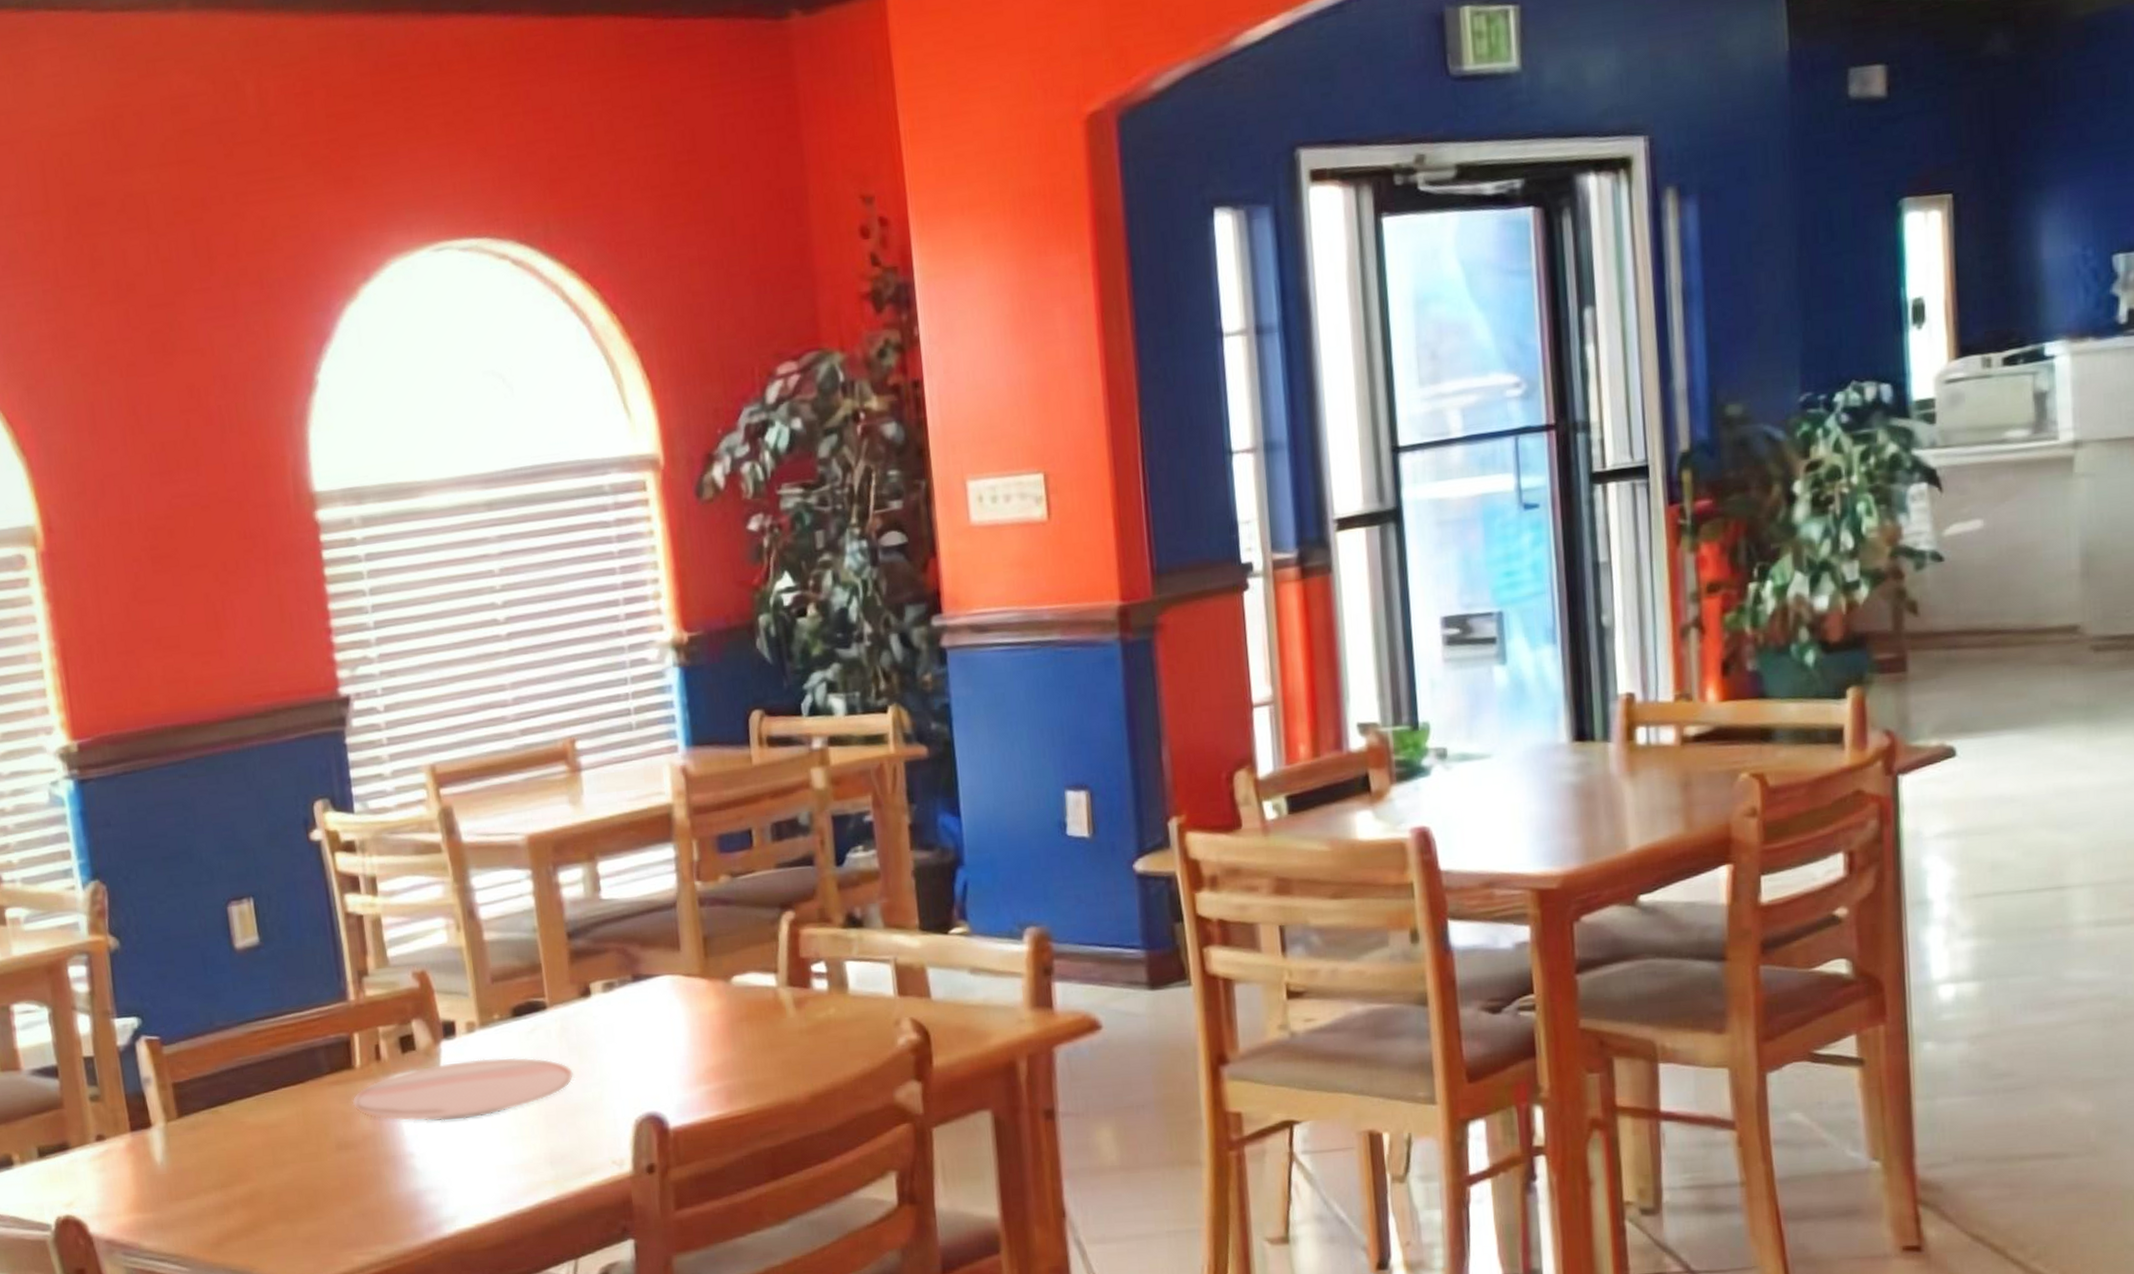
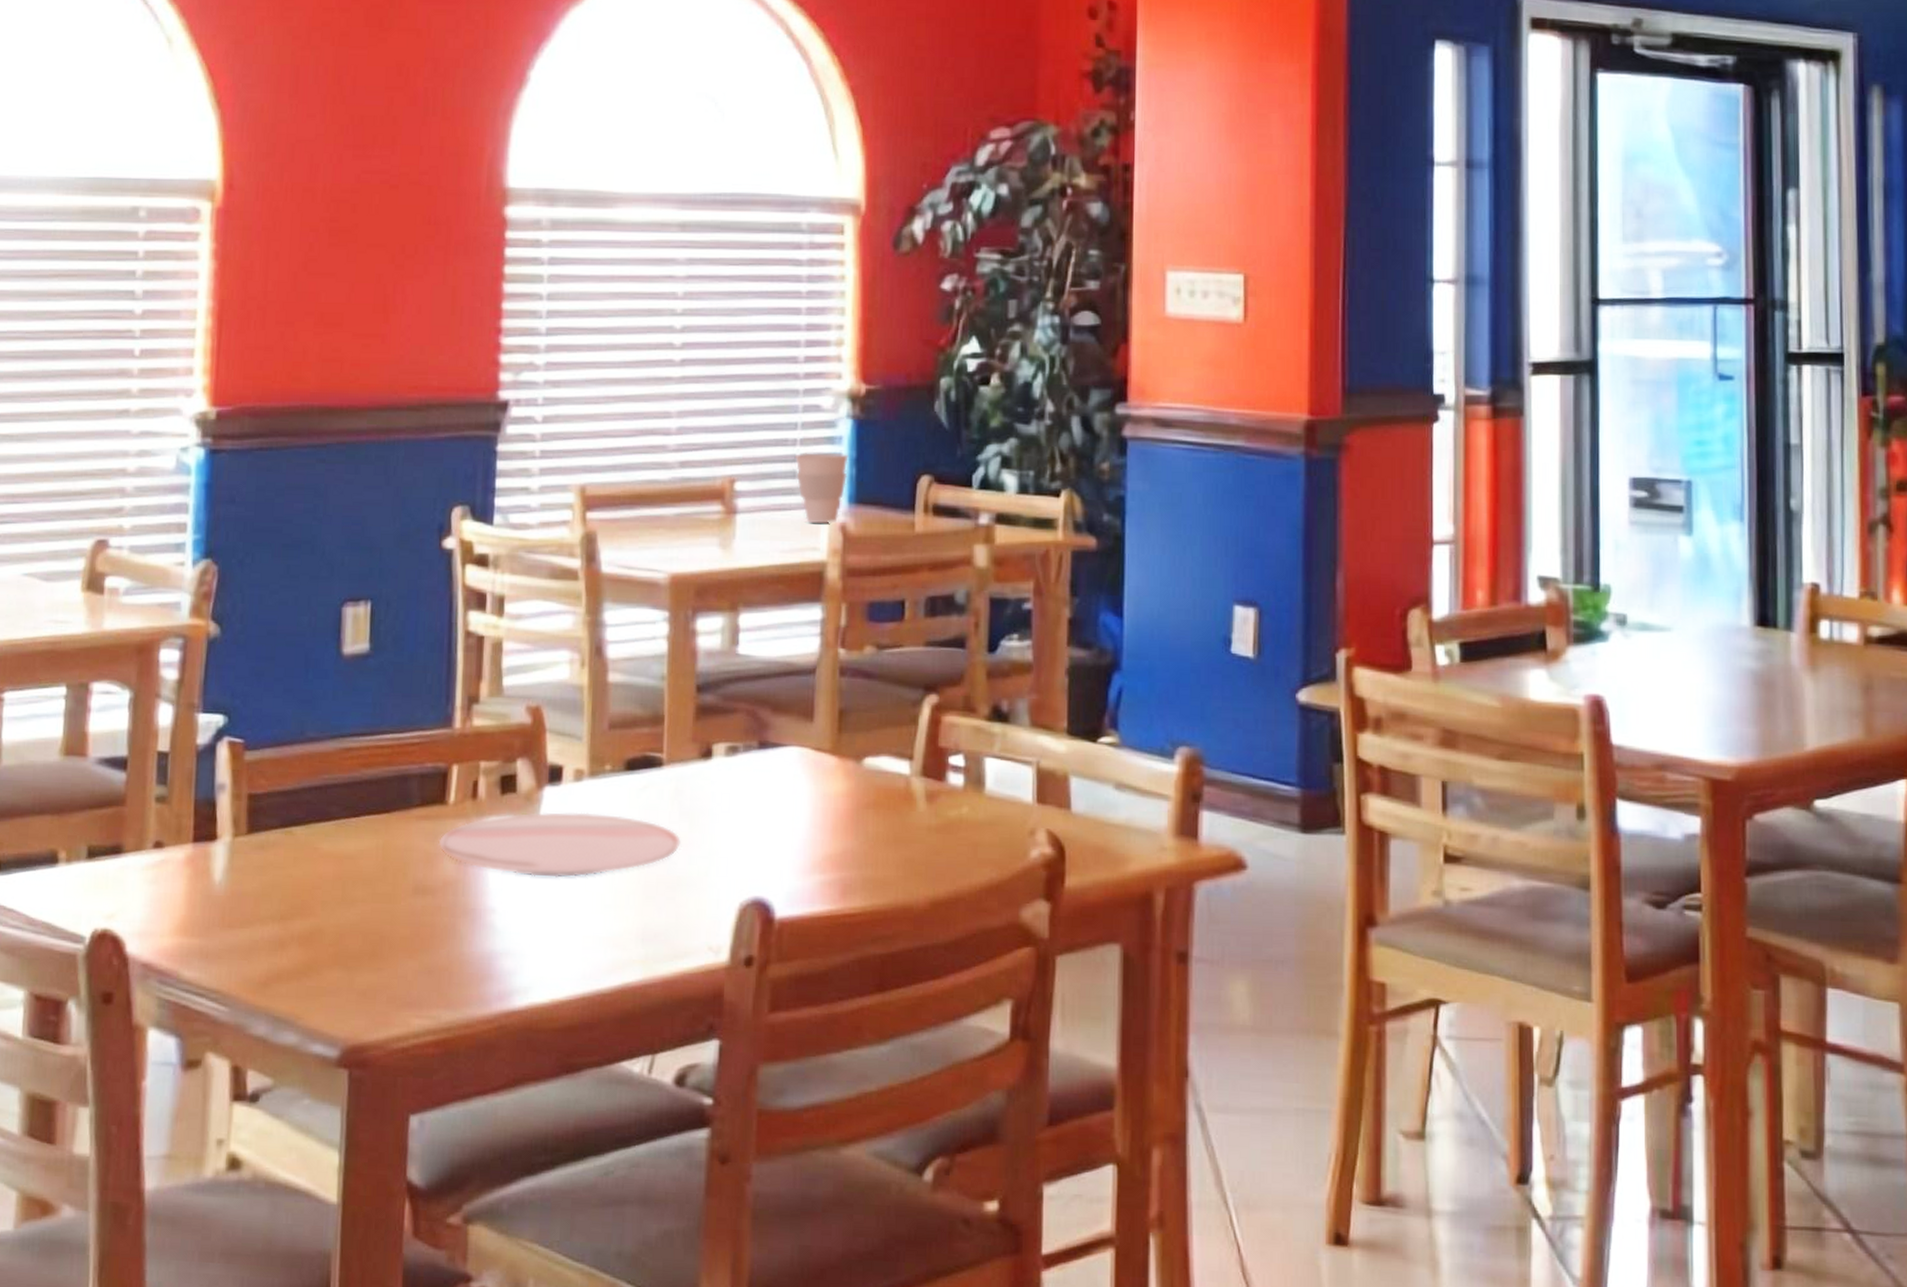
cup: none [629,701,682,770] -> present [795,453,849,525]

